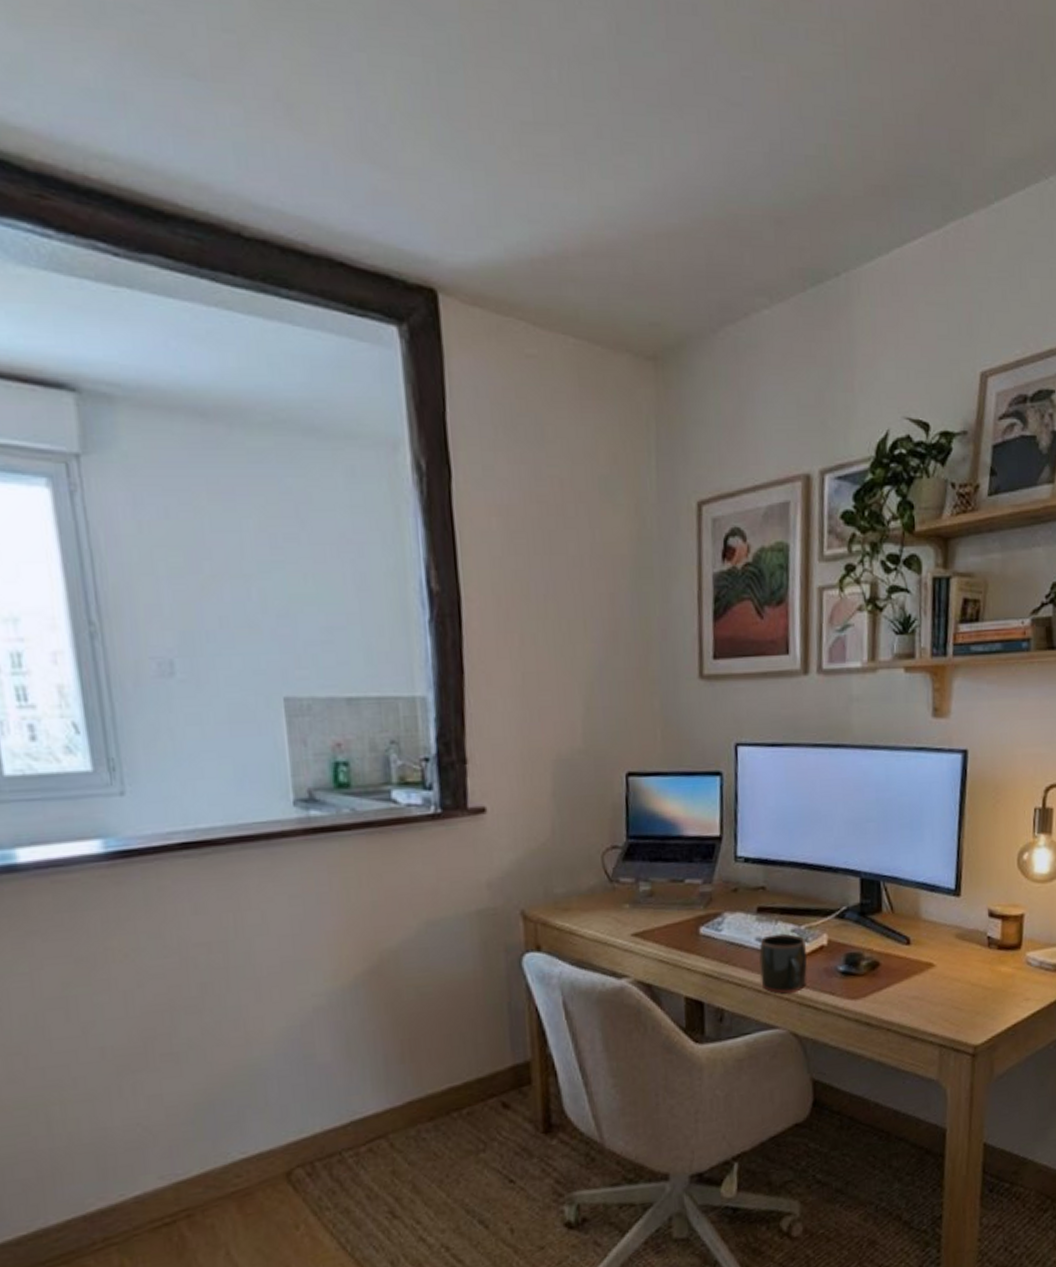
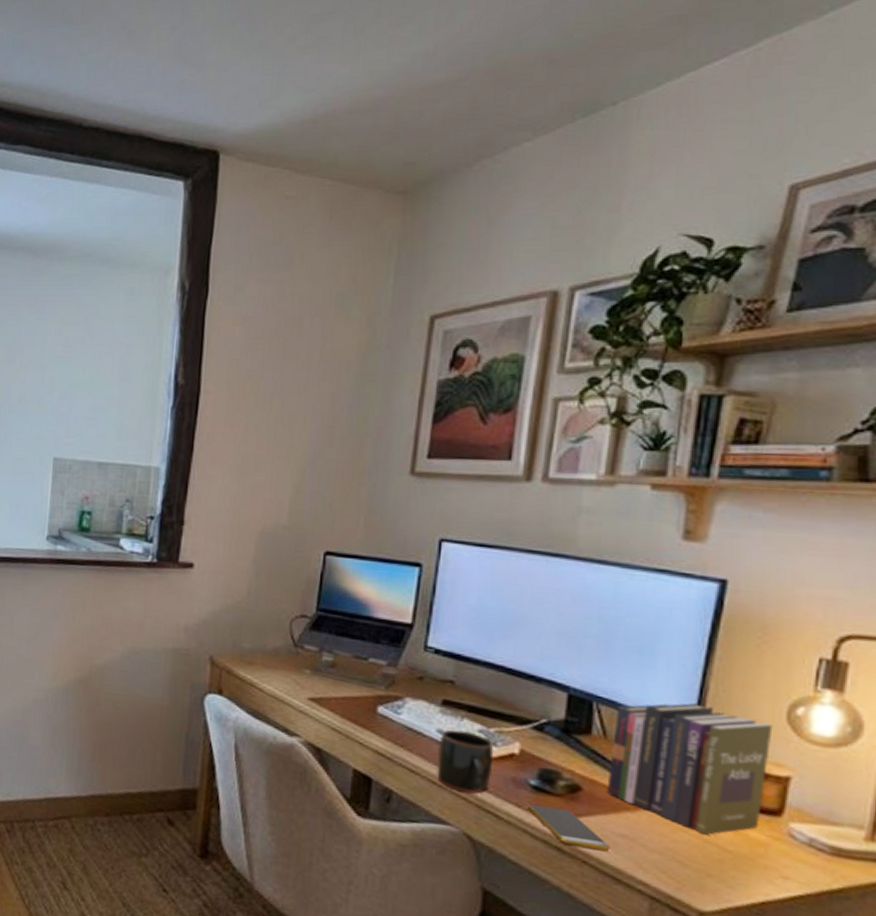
smartphone: none [839,986,907,1018] -> present [527,804,611,852]
books: none [898,865,1009,980] -> present [606,702,773,835]

